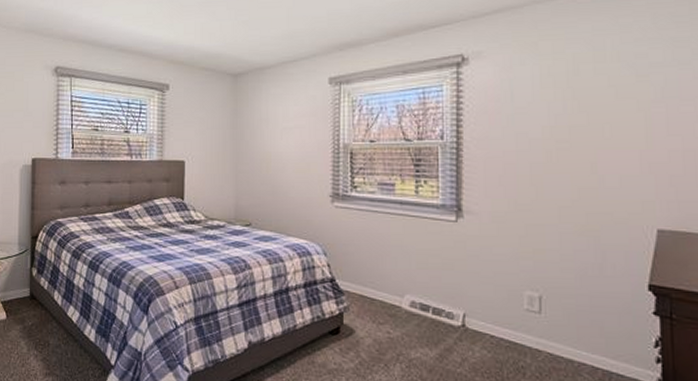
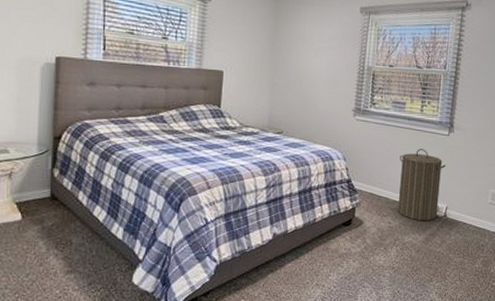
laundry hamper: none [394,239,457,332] -> present [397,149,446,221]

